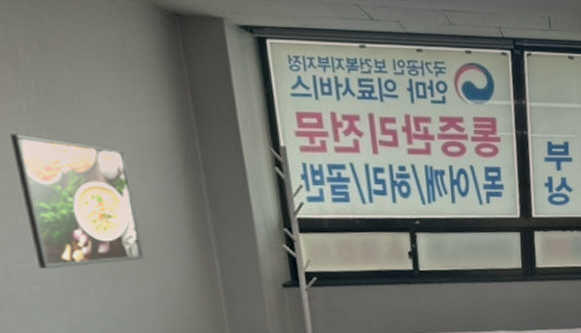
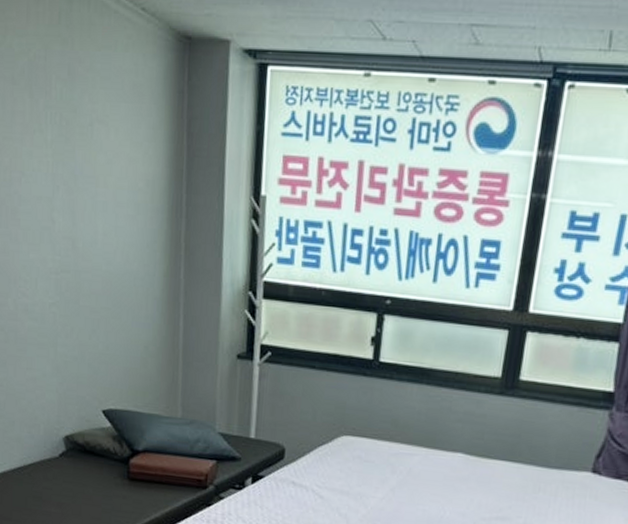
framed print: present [9,133,145,269] -> none [34,166,122,309]

